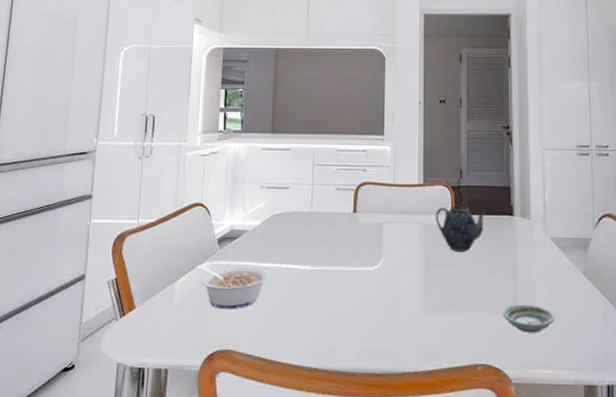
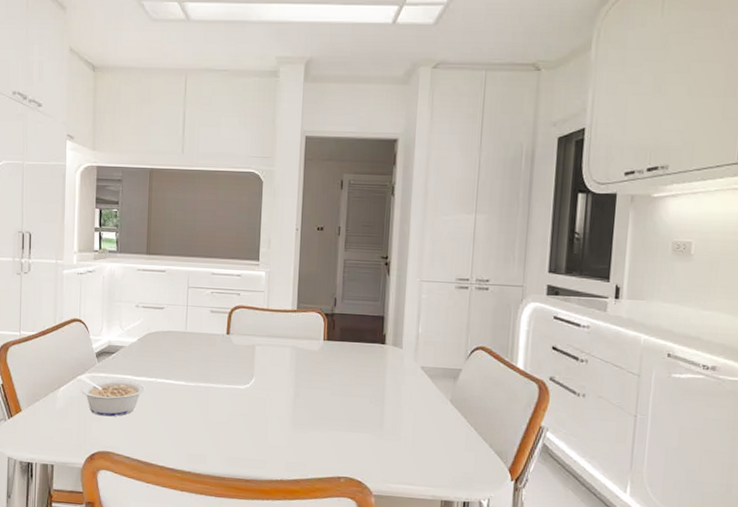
teapot: present [436,205,487,251] -> none [308,332,359,376]
saucer: present [502,304,555,333] -> none [368,426,419,453]

